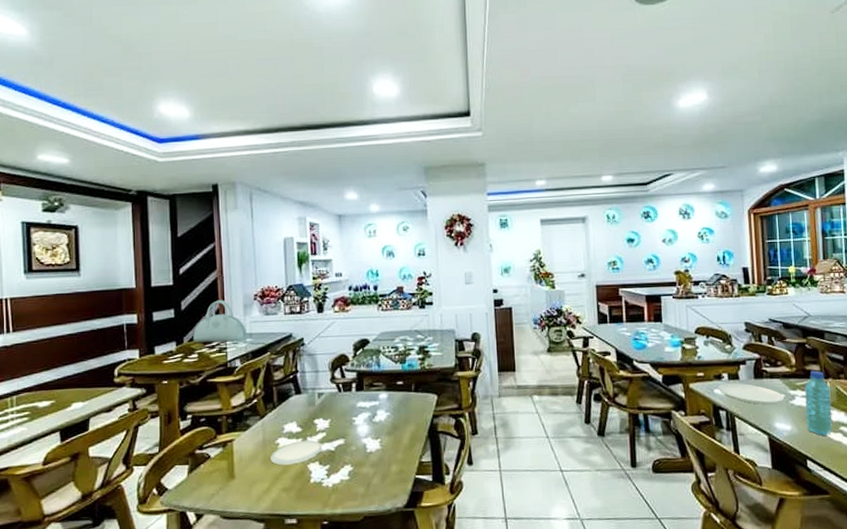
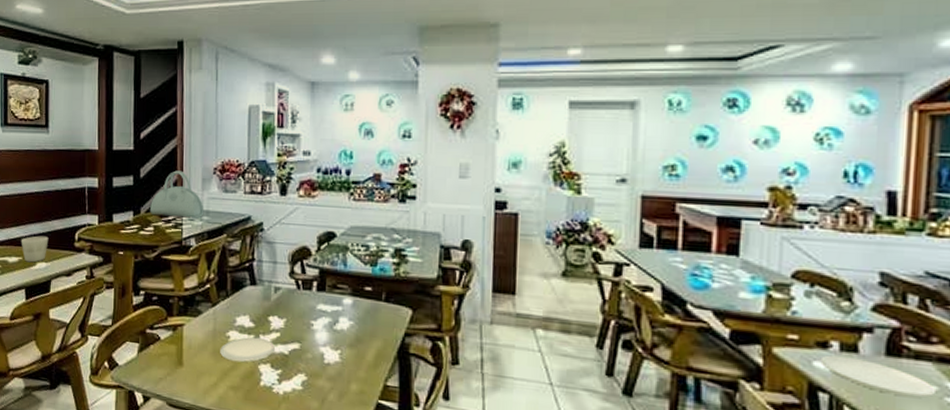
cup: none [52,376,85,405] -> present [21,236,49,263]

